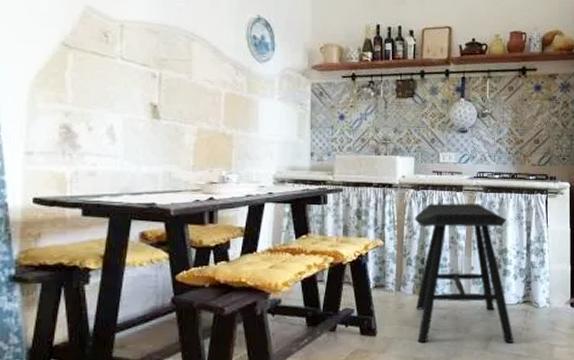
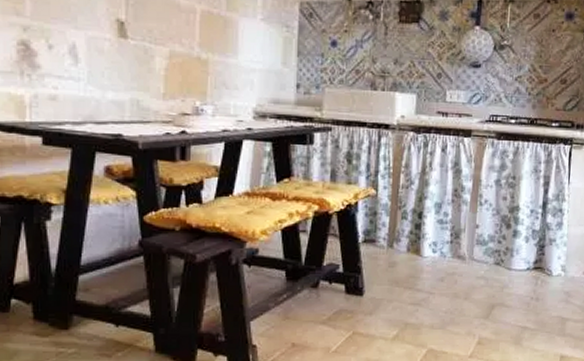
stool: present [414,203,515,344] -> none [409,149,522,313]

